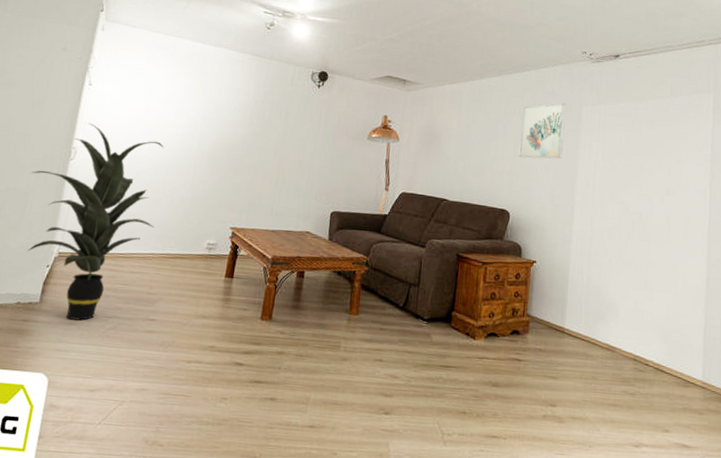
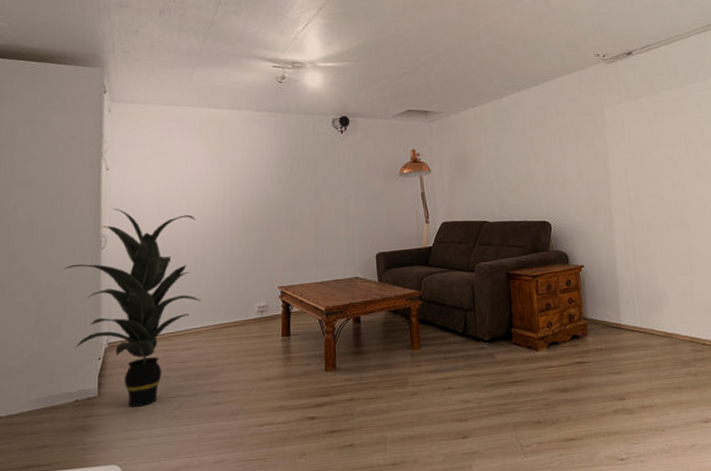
wall art: present [519,103,566,159] -> none [547,108,592,169]

